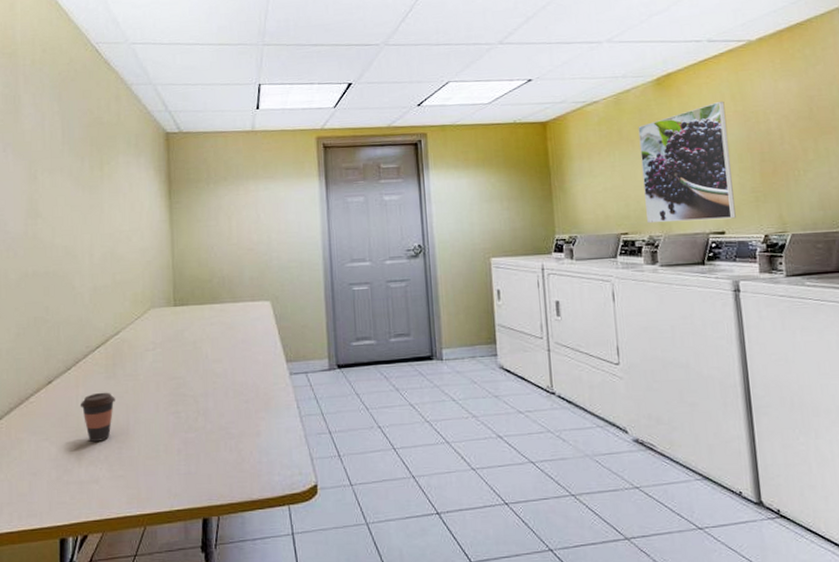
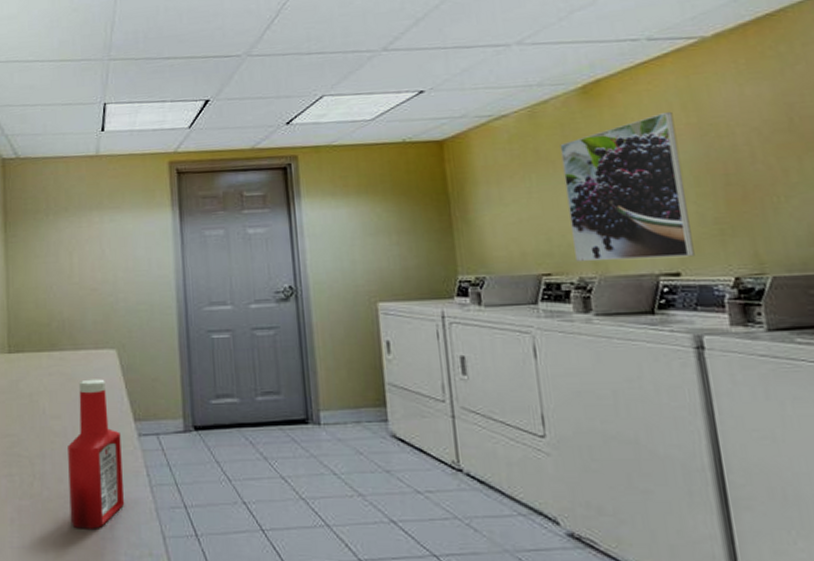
ketchup bottle: none [228,327,278,455] -> present [68,379,125,529]

